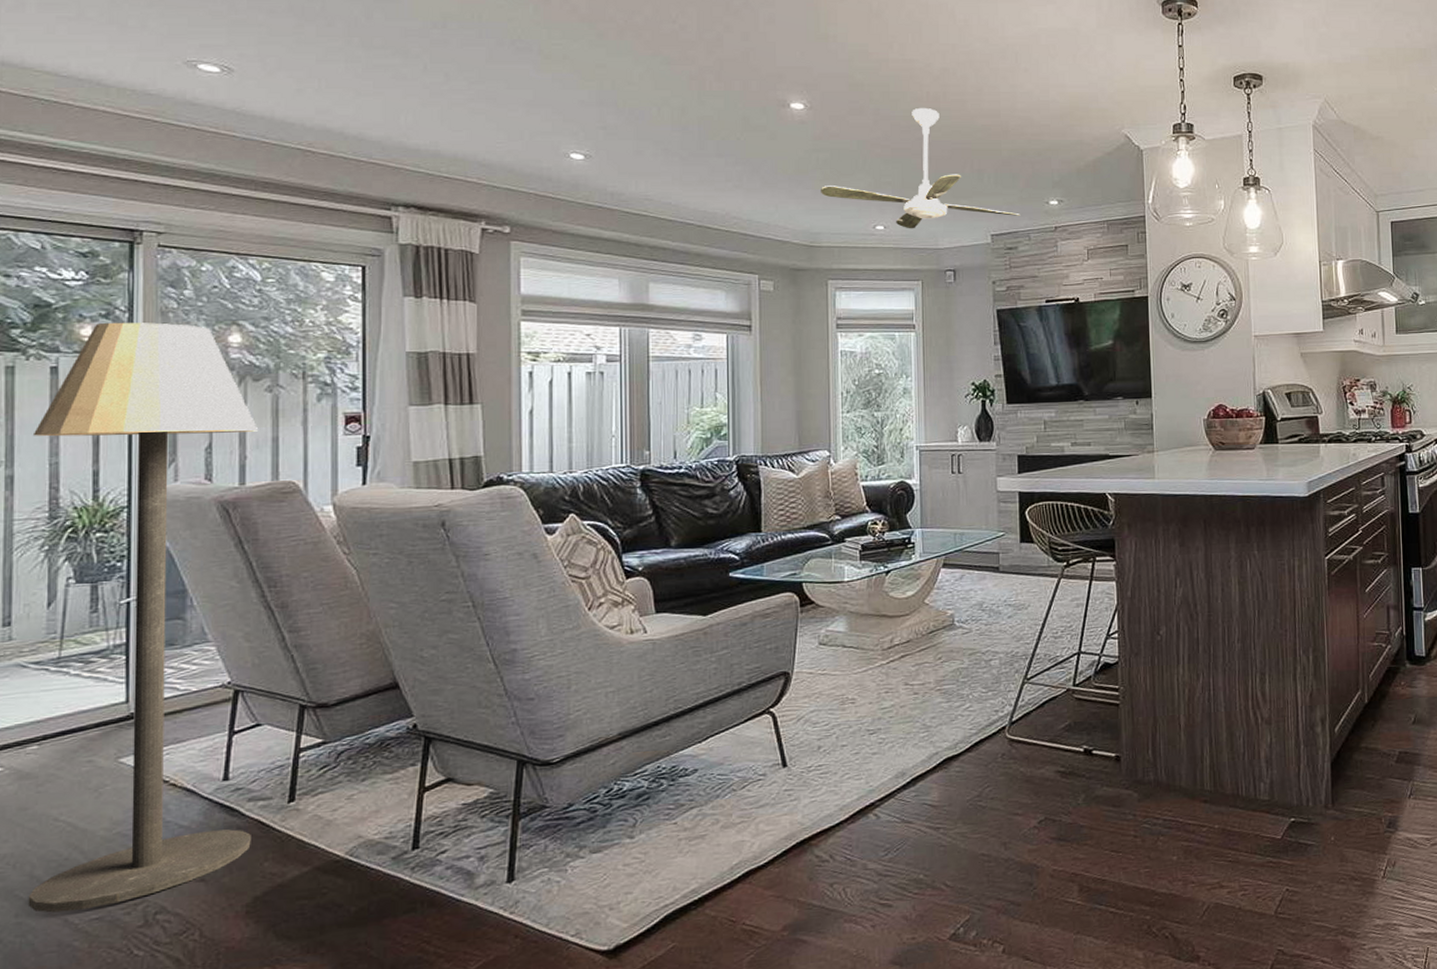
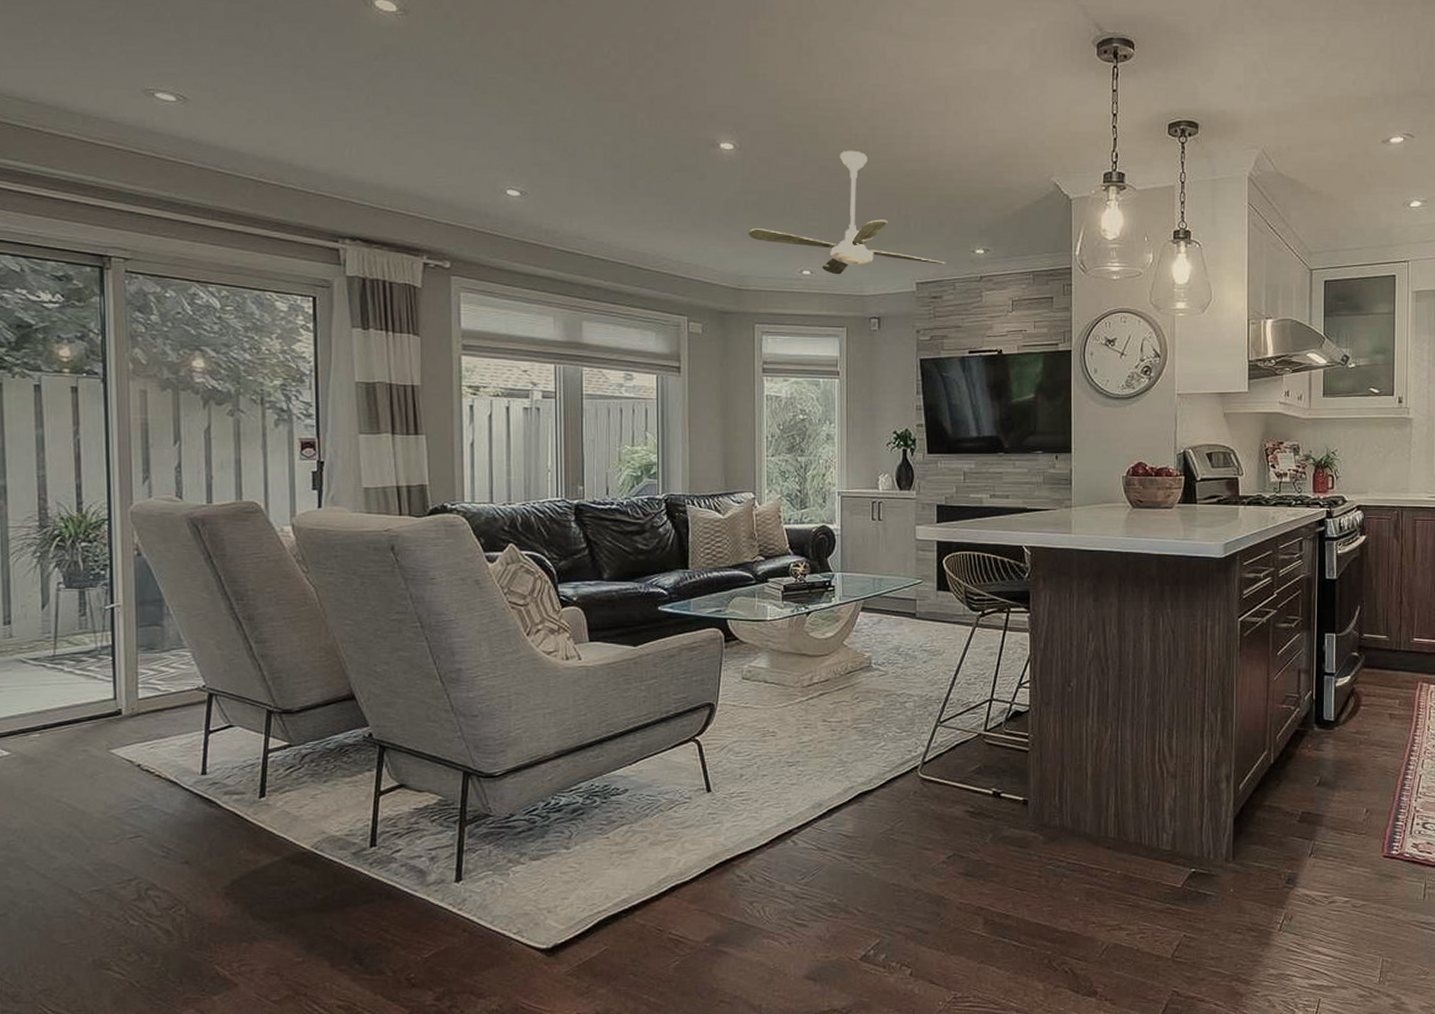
floor lamp: present [28,322,258,913] -> none [21,344,228,883]

